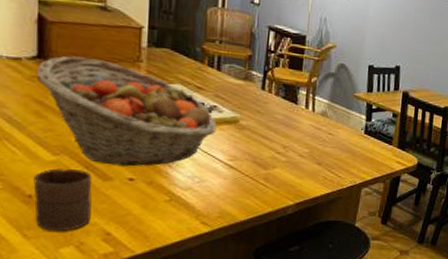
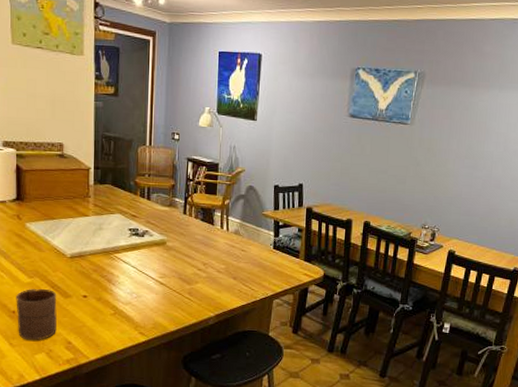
fruit basket: present [36,56,217,167] -> none [16,197,149,286]

